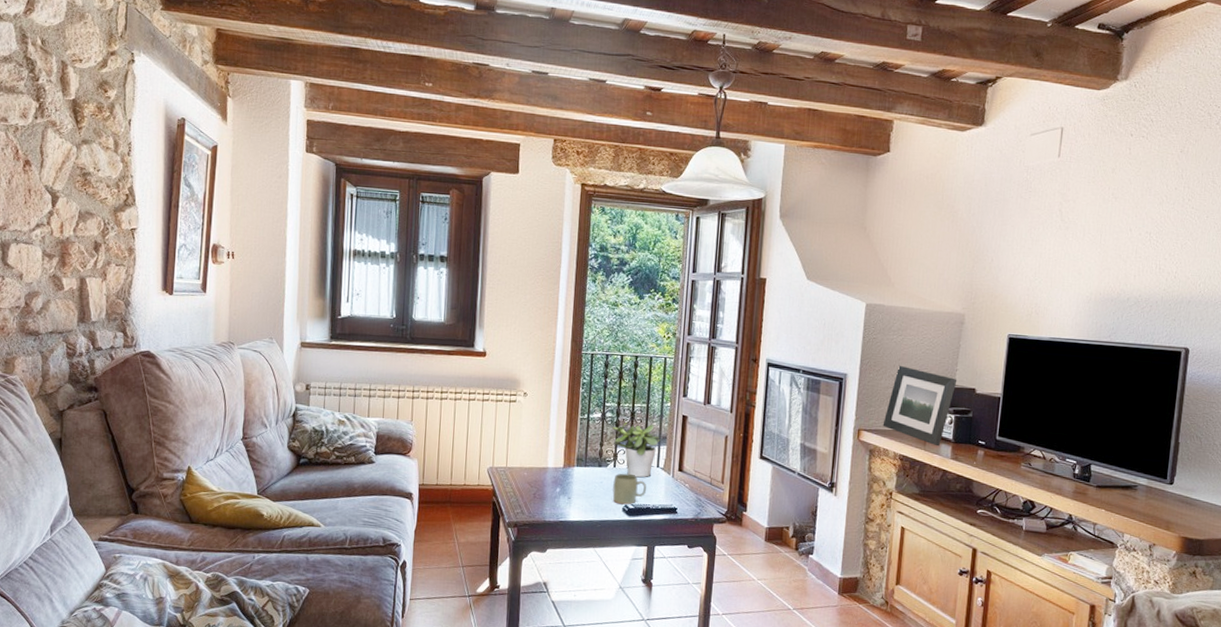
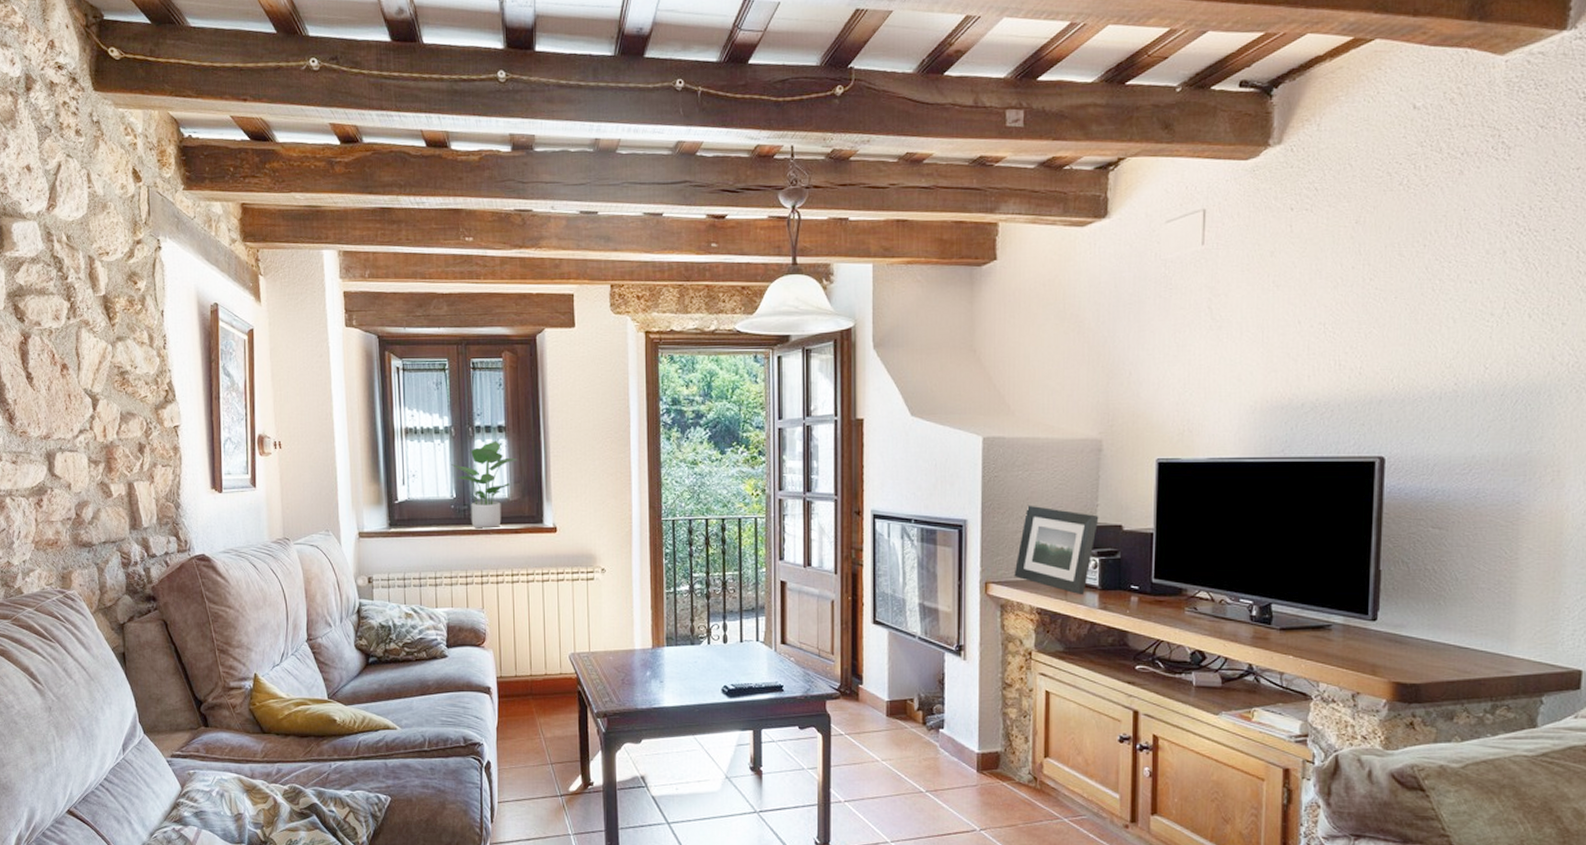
potted plant: none [394,269,456,349] -> present [451,440,518,529]
potted plant: present [612,421,661,478] -> none [702,592,758,654]
mug: present [612,473,647,505] -> none [709,650,747,685]

